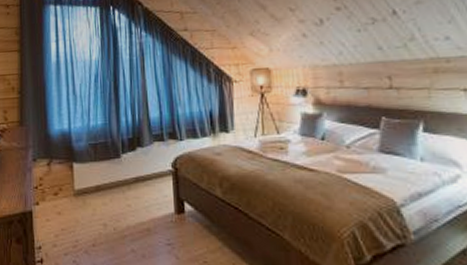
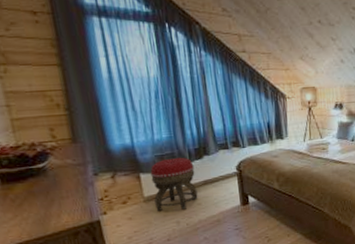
footstool: none [83,147,128,210] -> present [150,157,198,212]

